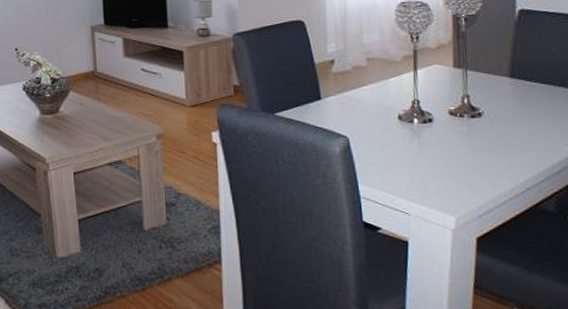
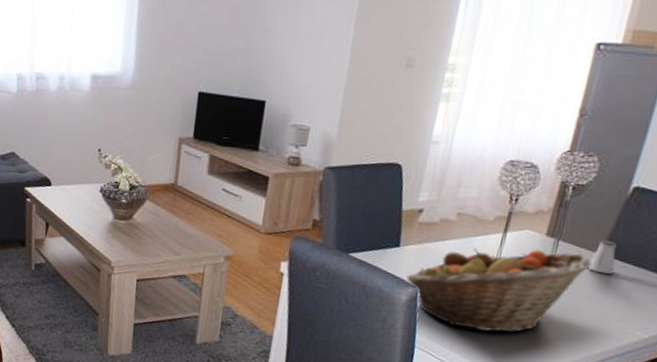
fruit basket: none [335,80,503,171] -> present [406,248,592,333]
saltshaker: none [500,63,525,95] -> present [587,240,617,274]

